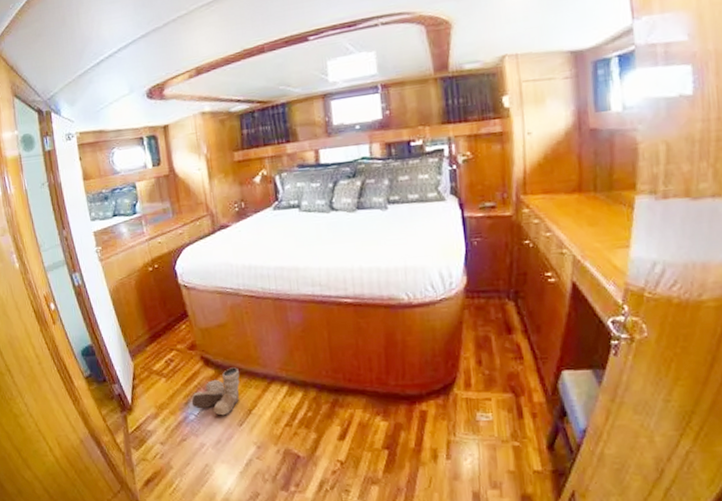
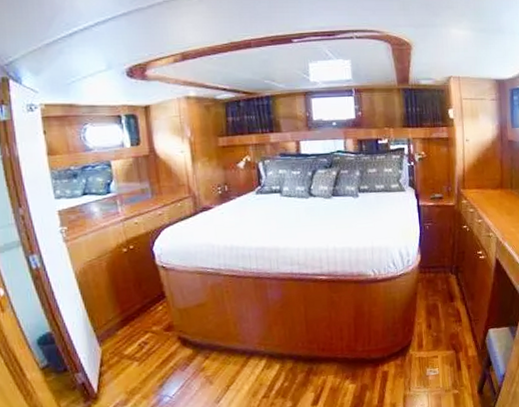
boots: present [191,367,240,416] -> none [166,345,219,395]

